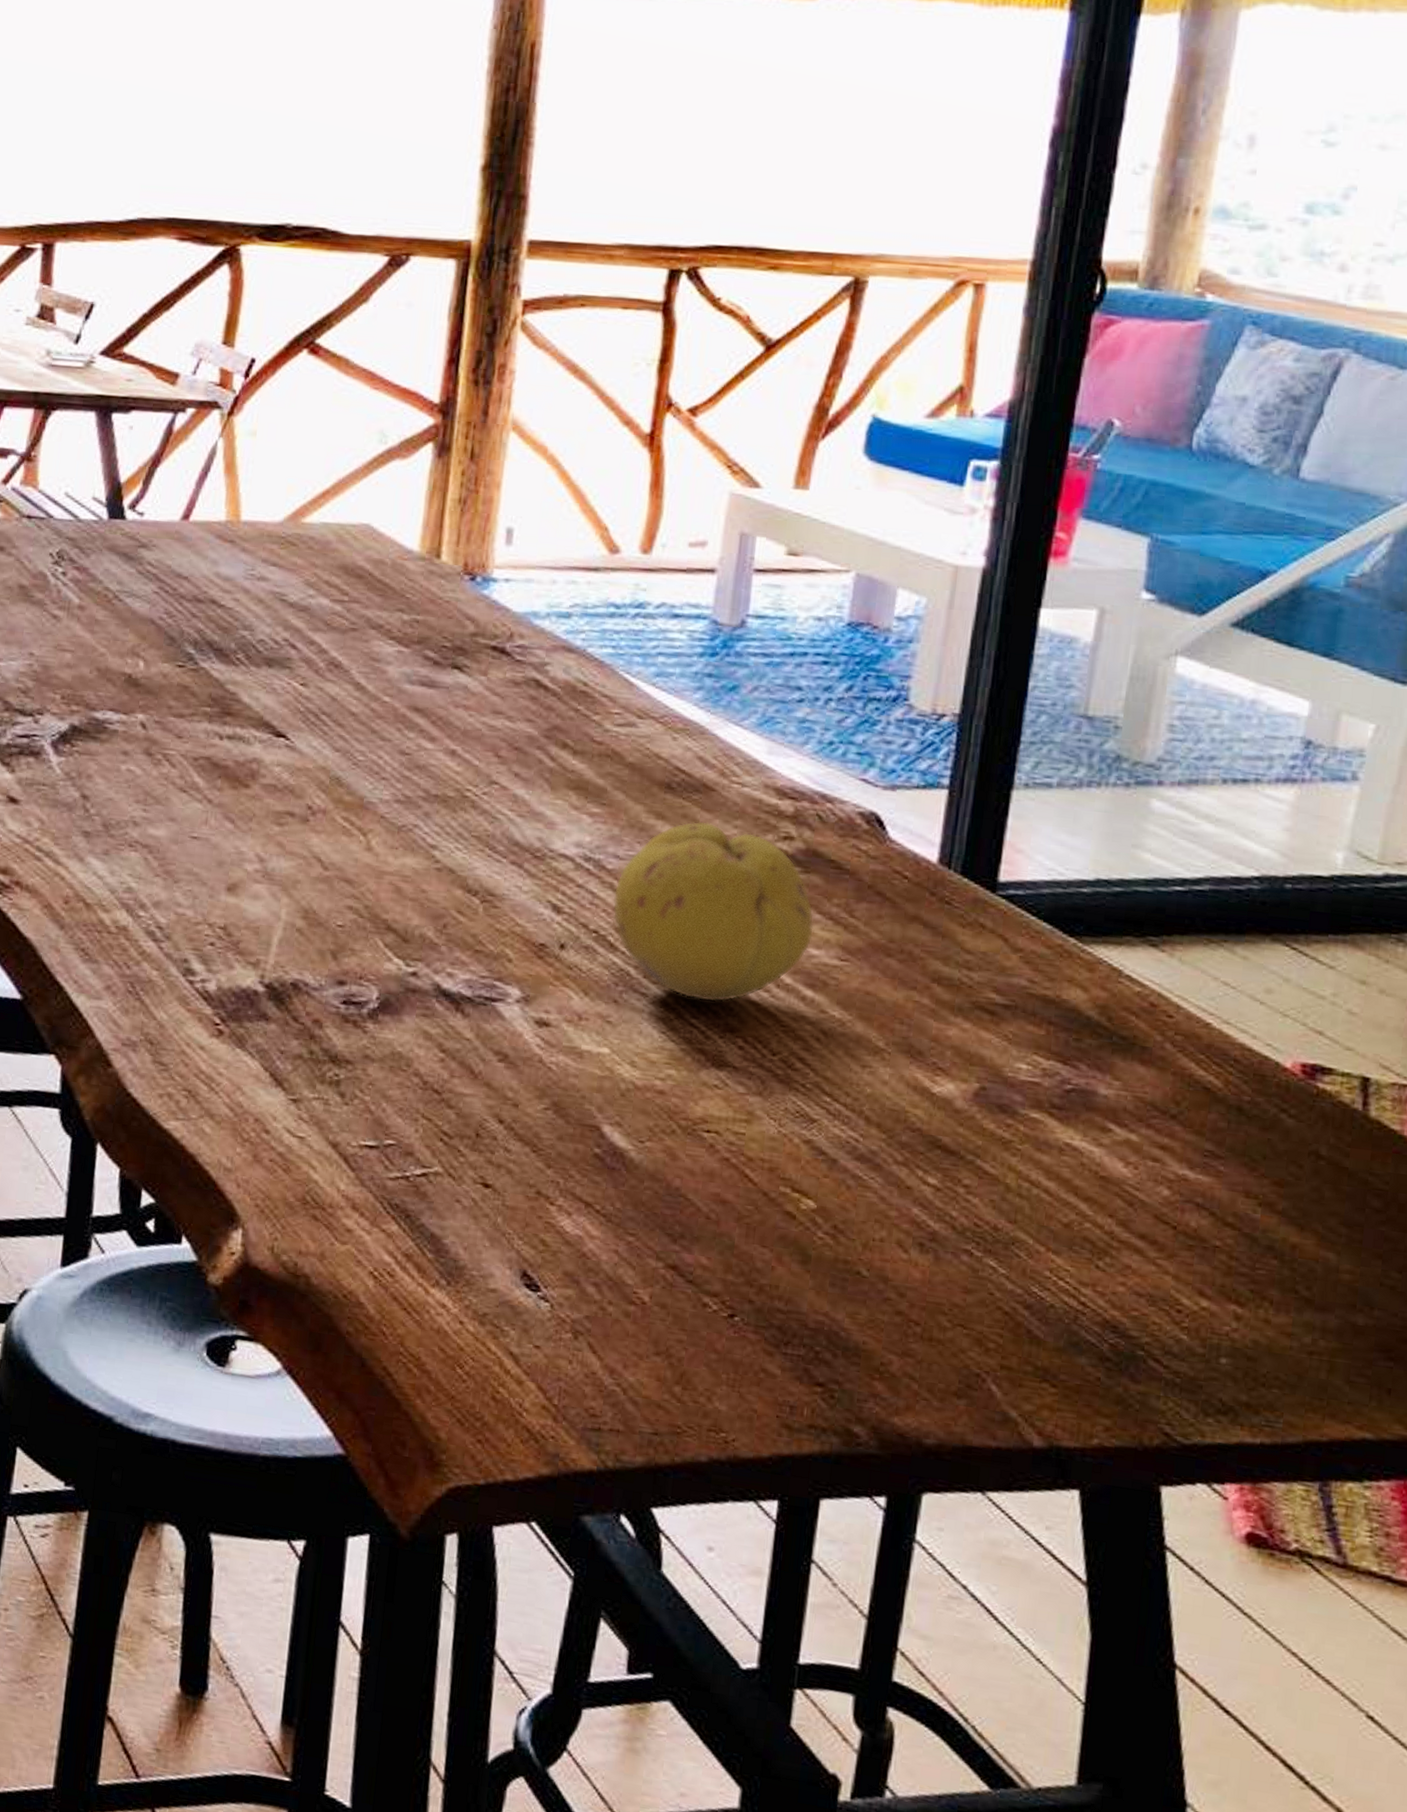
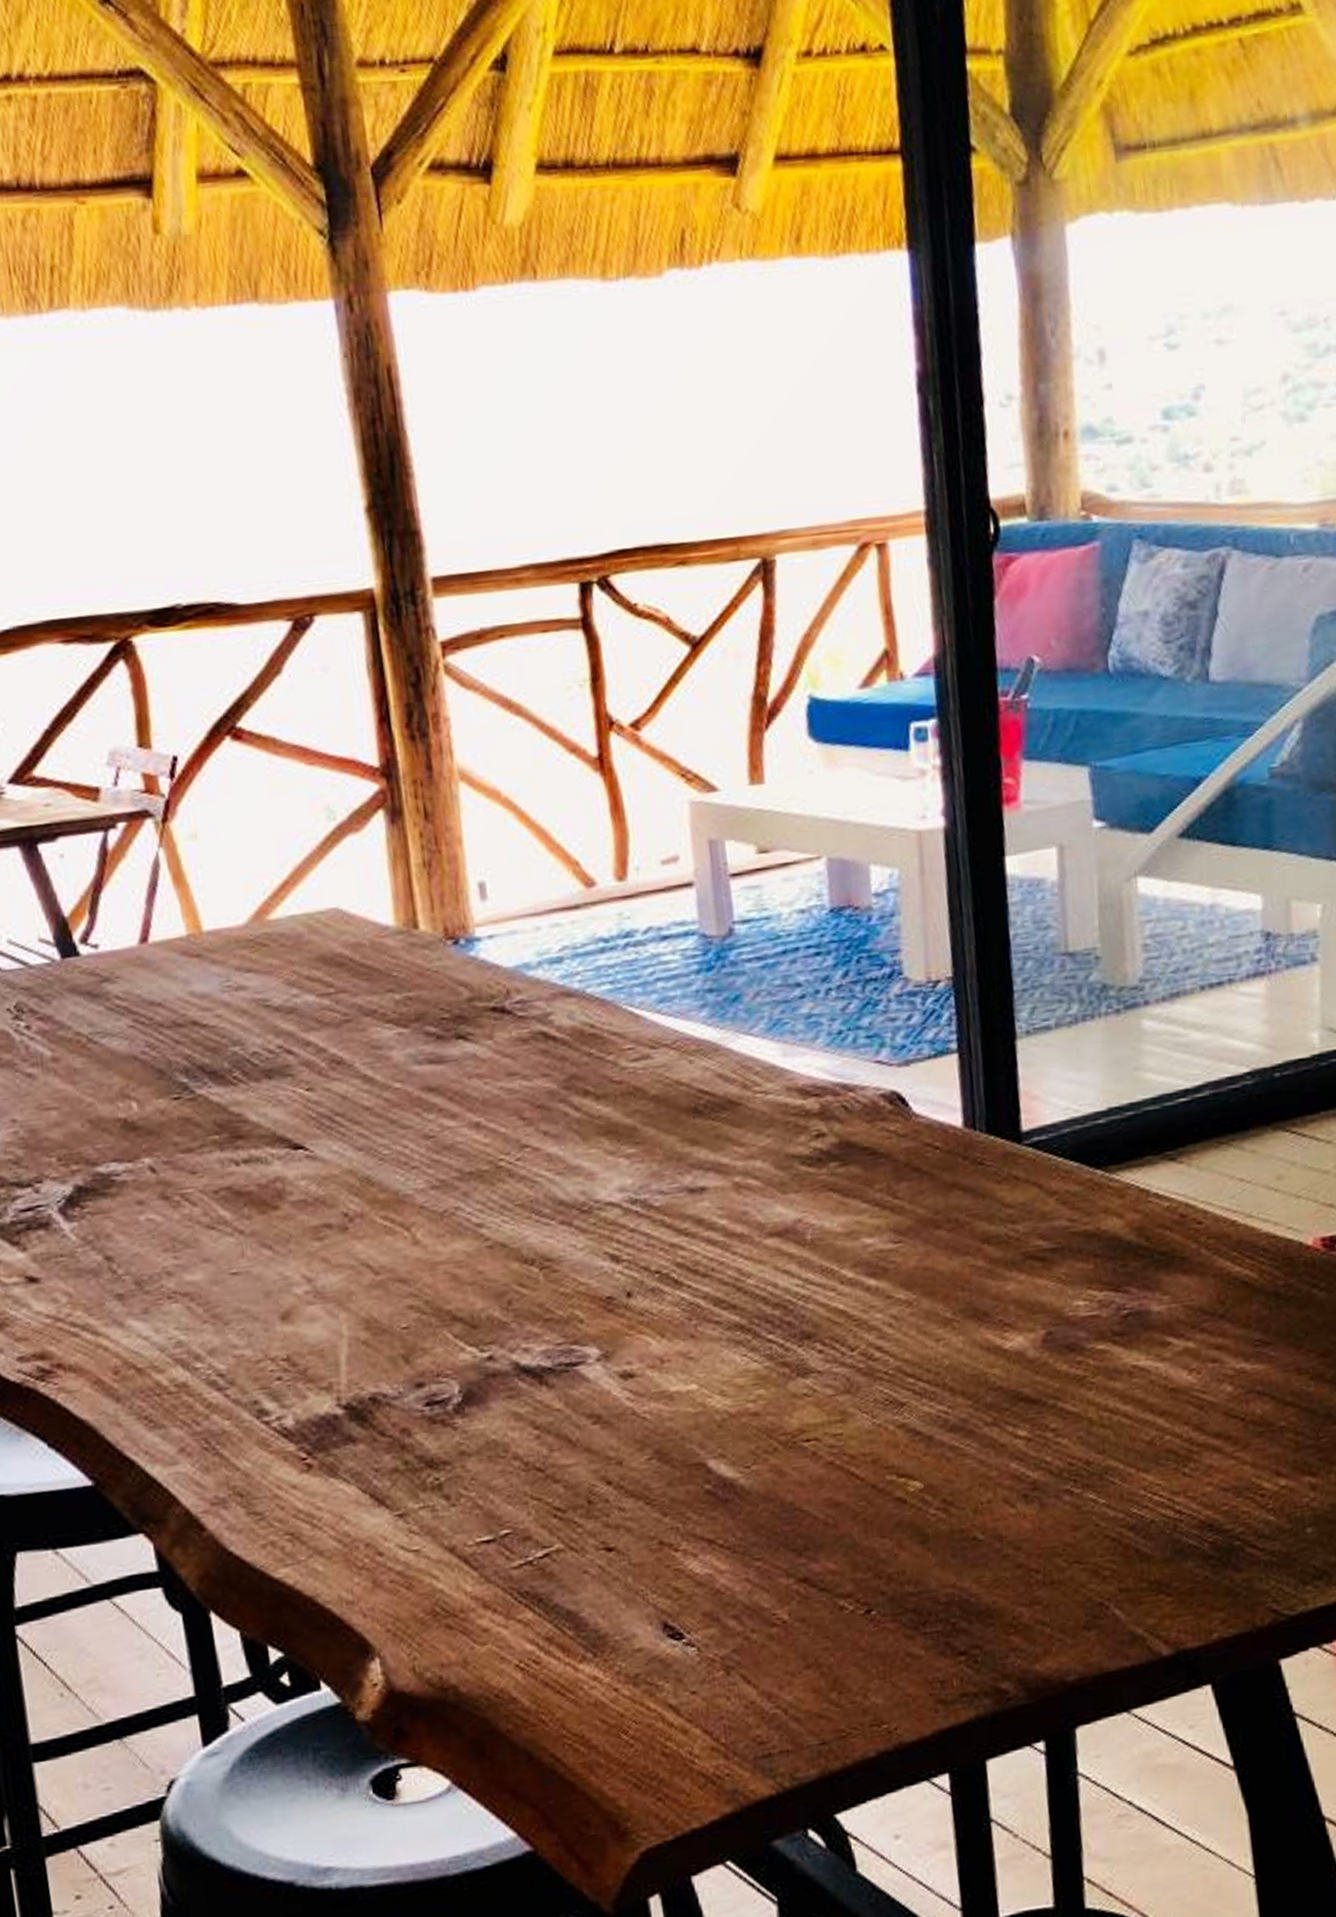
fruit: present [612,821,814,1002] -> none [666,1137,864,1316]

